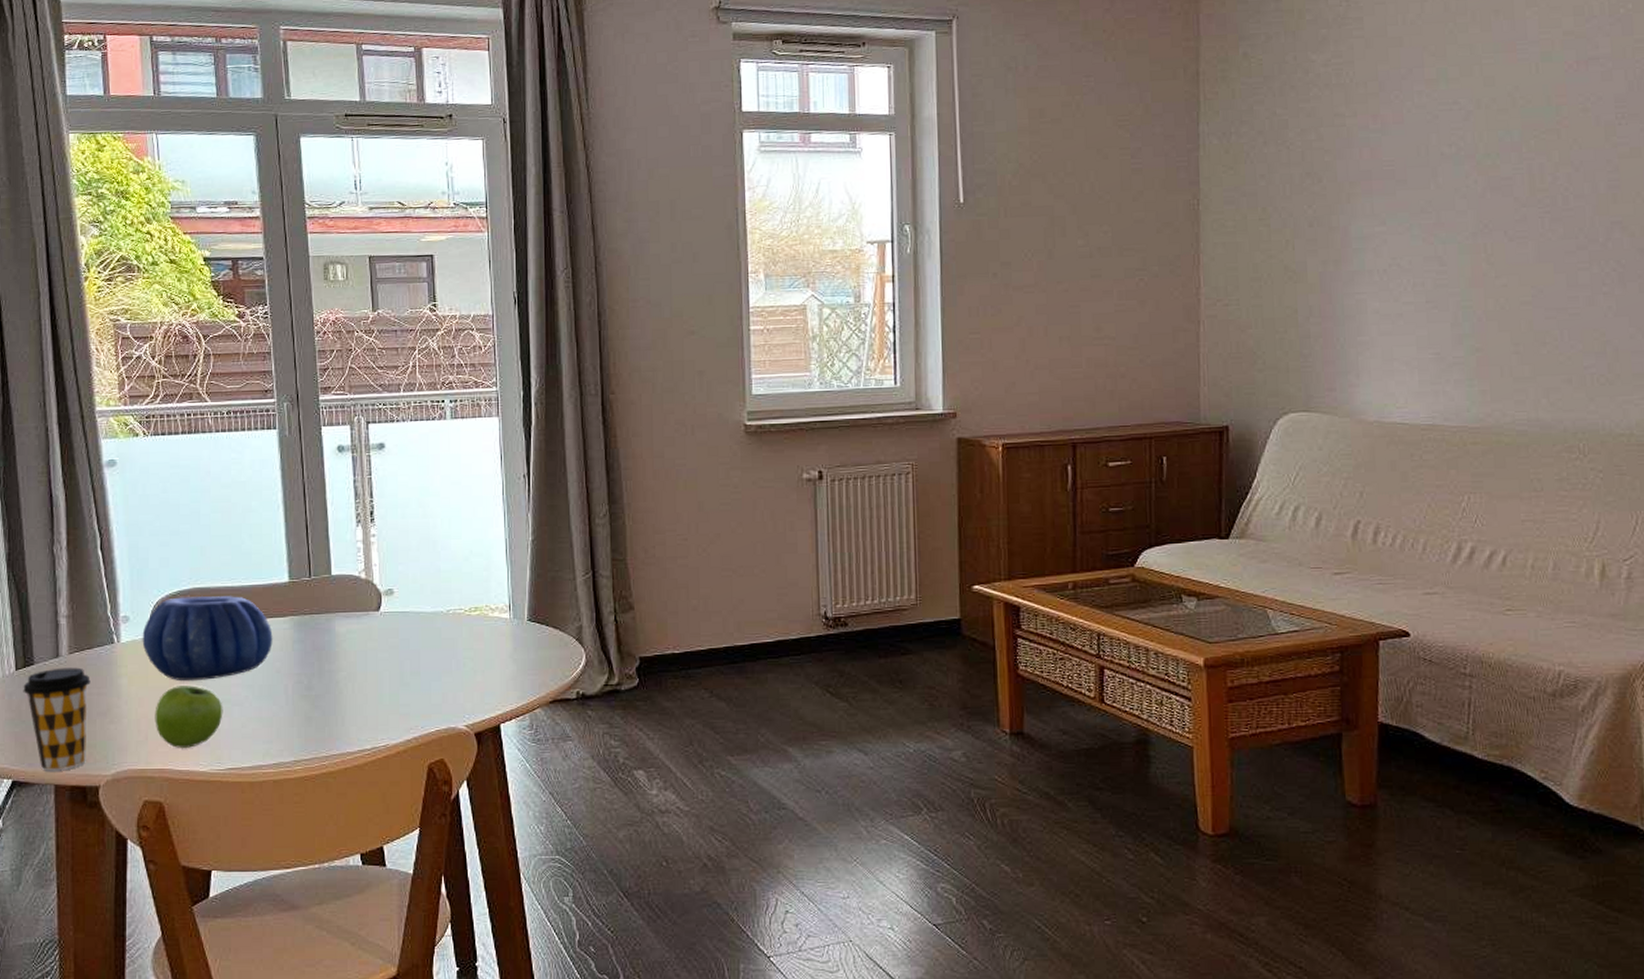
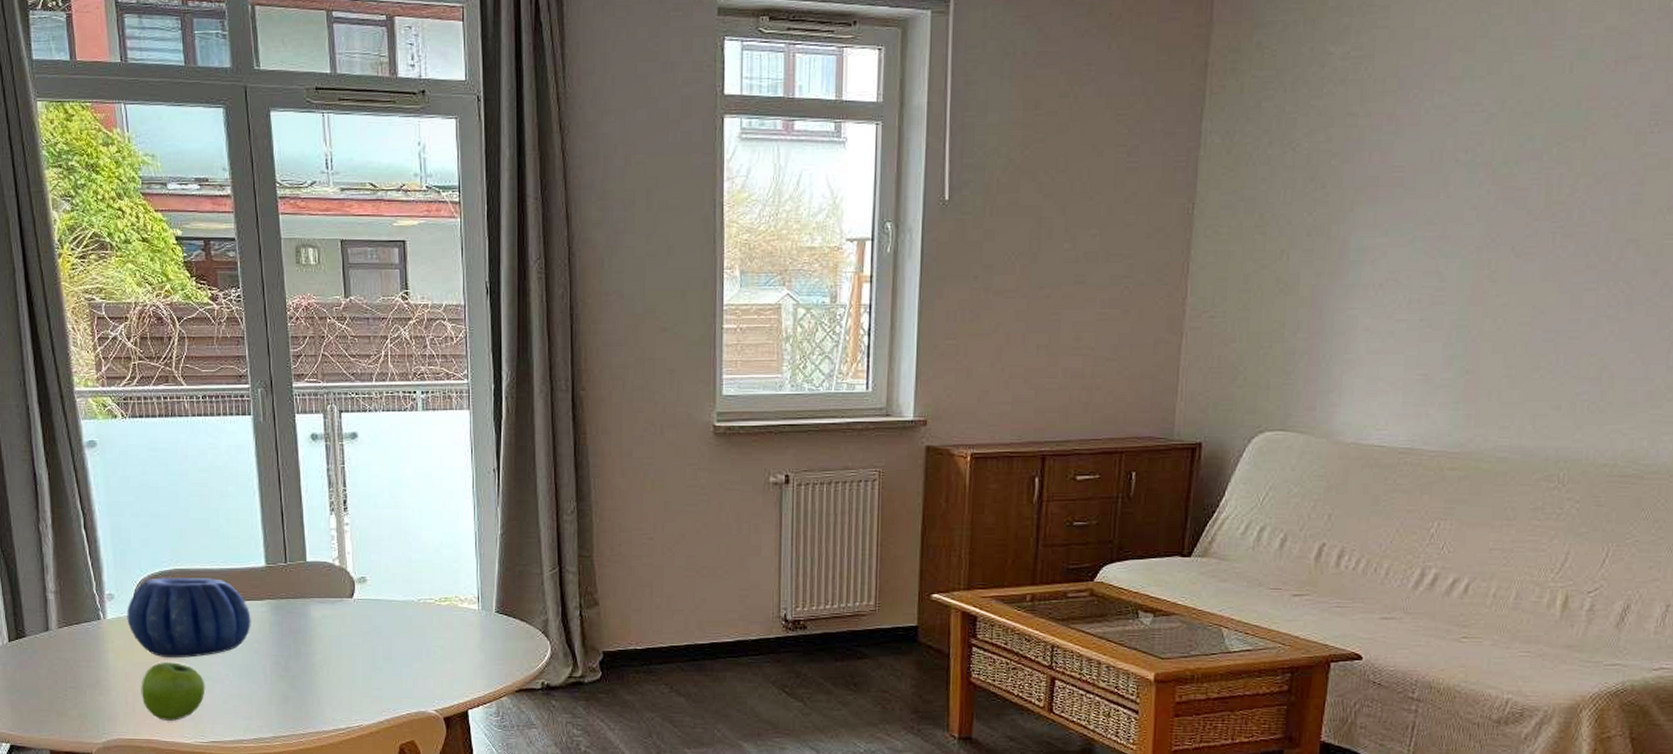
coffee cup: present [23,667,91,771] -> none [16,641,80,738]

